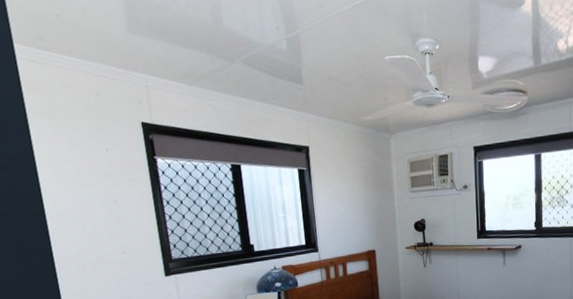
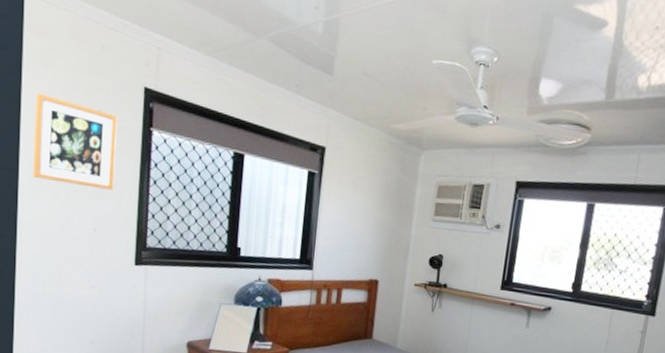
picture frame: none [45,143,133,218] -> present [33,92,117,190]

